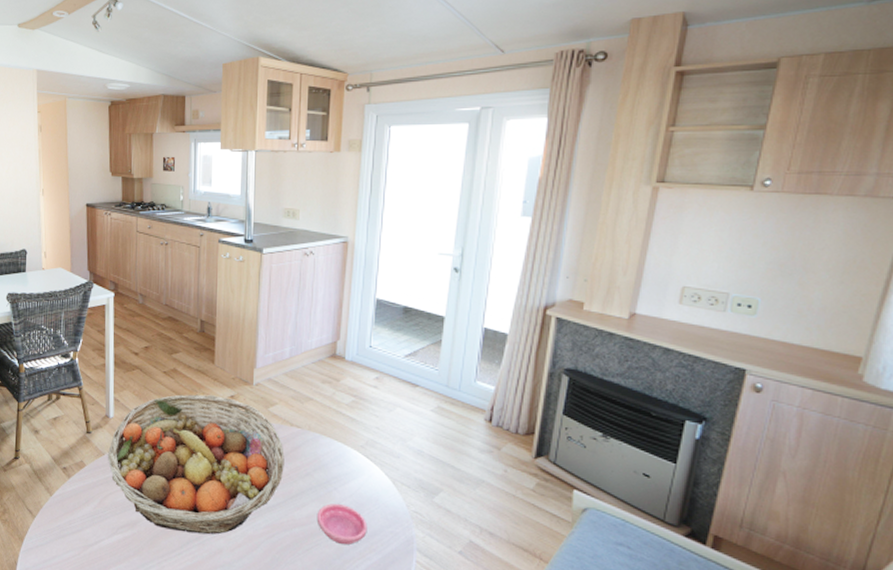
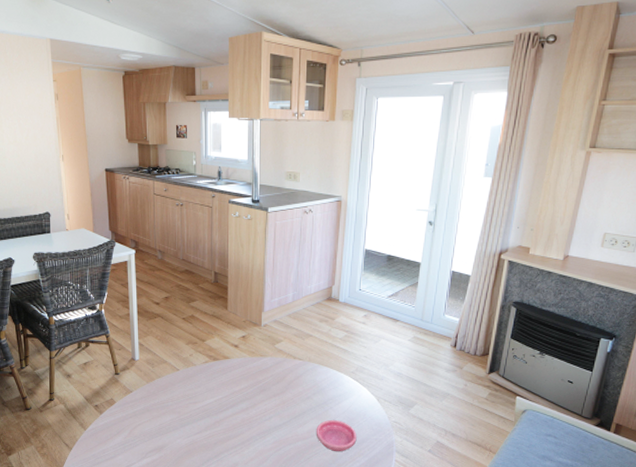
fruit basket: present [108,394,285,535] -> none [135,336,289,453]

